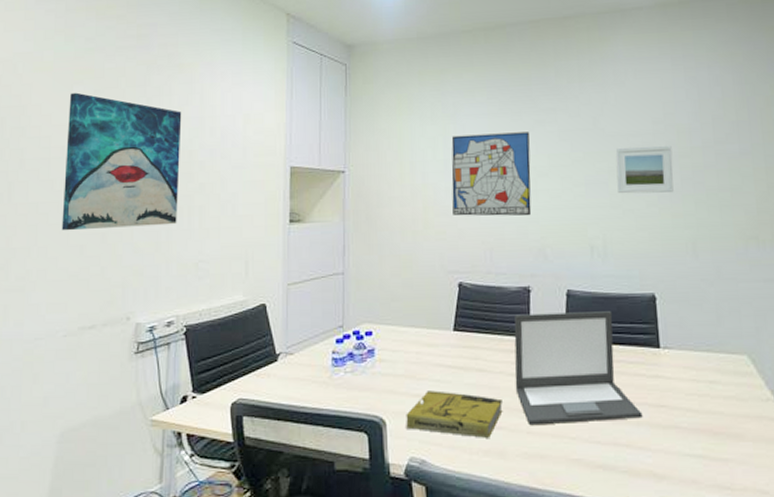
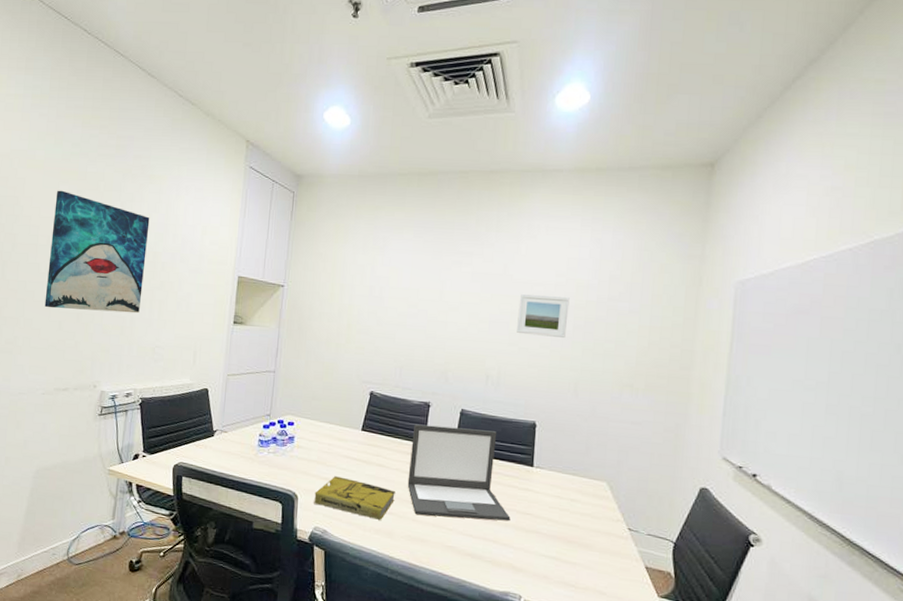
wall art: present [451,132,532,216] -> none [372,266,446,343]

